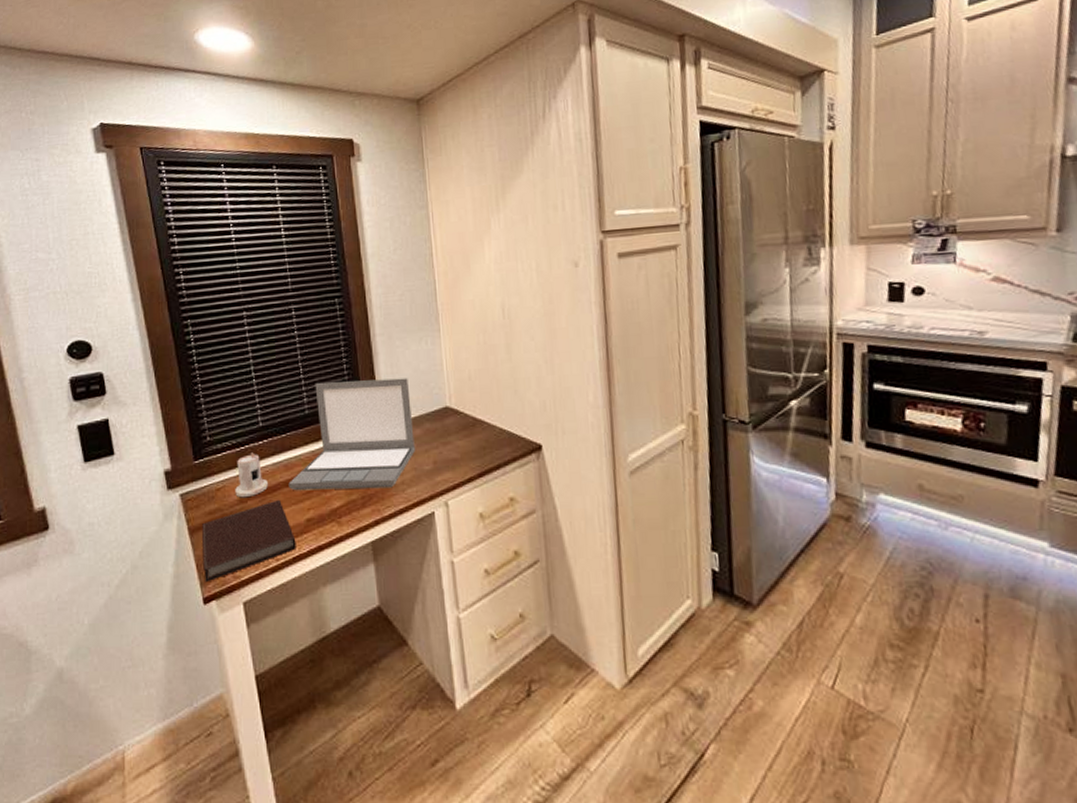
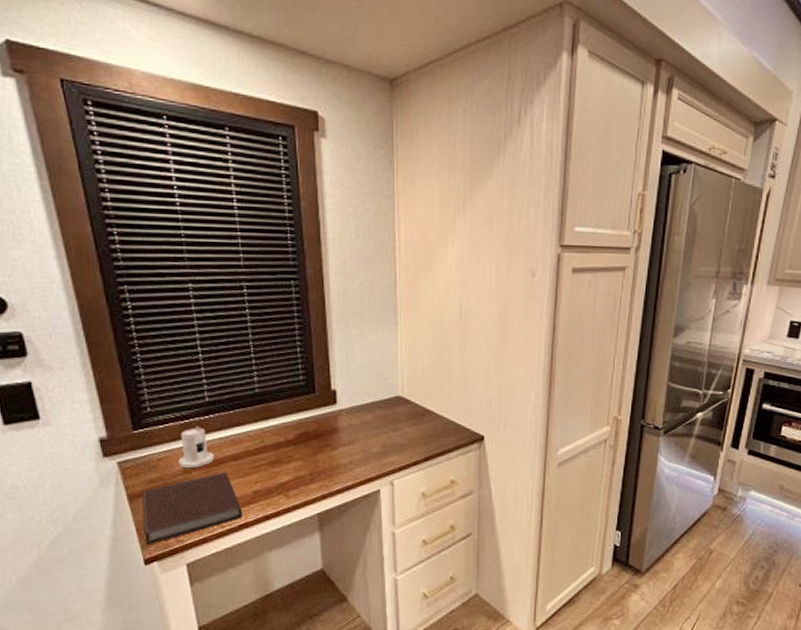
laptop: present [288,378,415,491] -> none [236,364,365,467]

